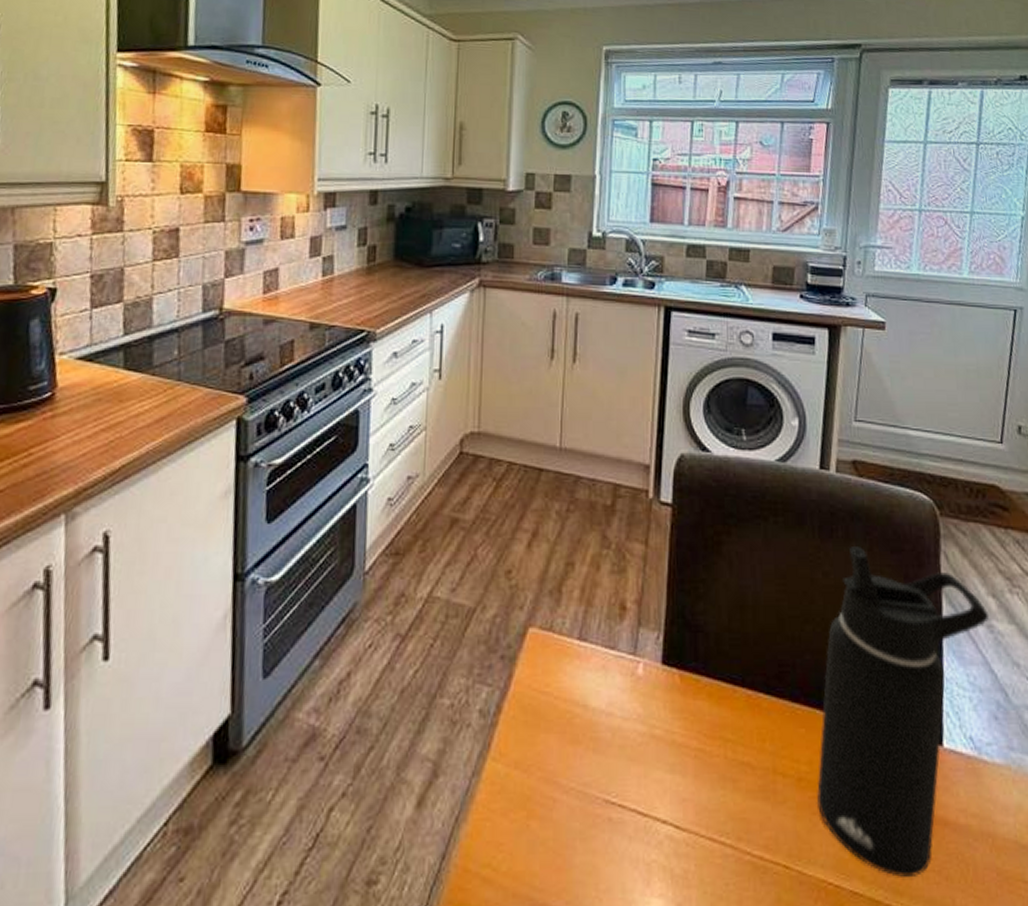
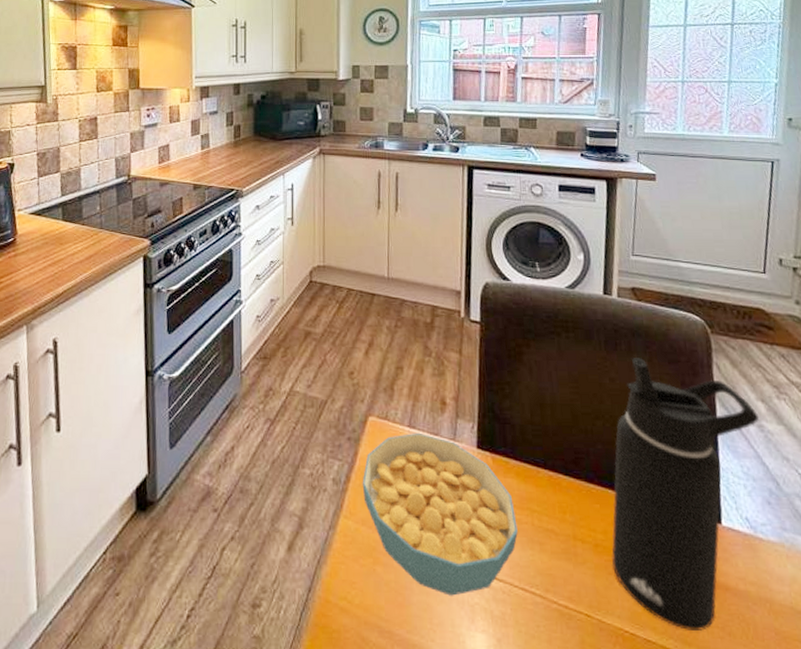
cereal bowl: none [516,646,707,853] -> present [362,432,518,596]

